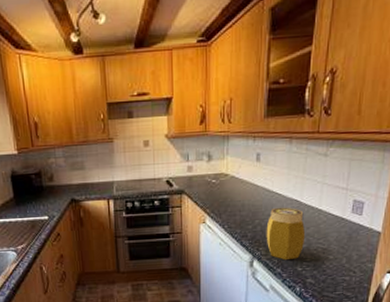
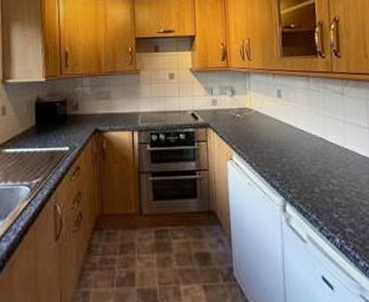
jar: present [266,207,306,261] -> none [295,145,337,205]

